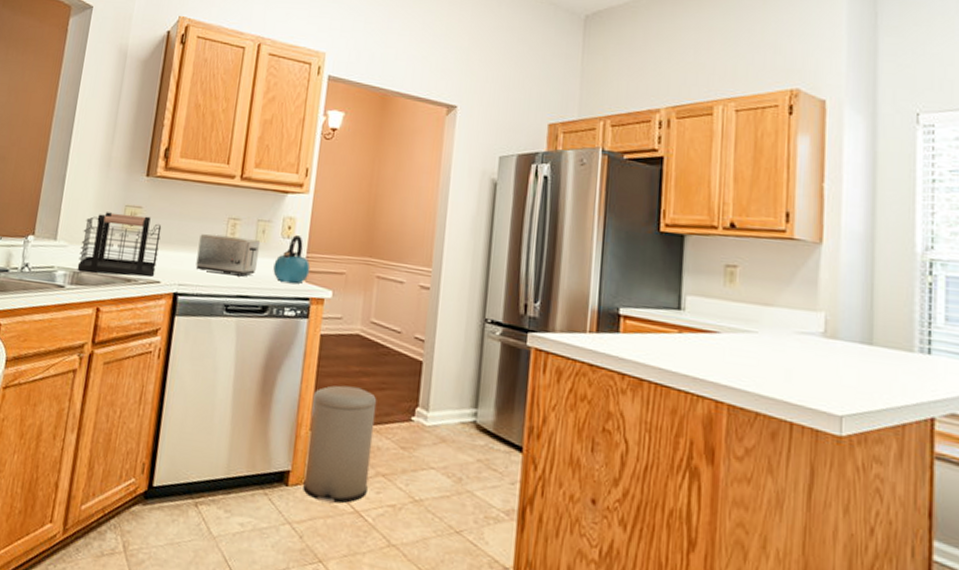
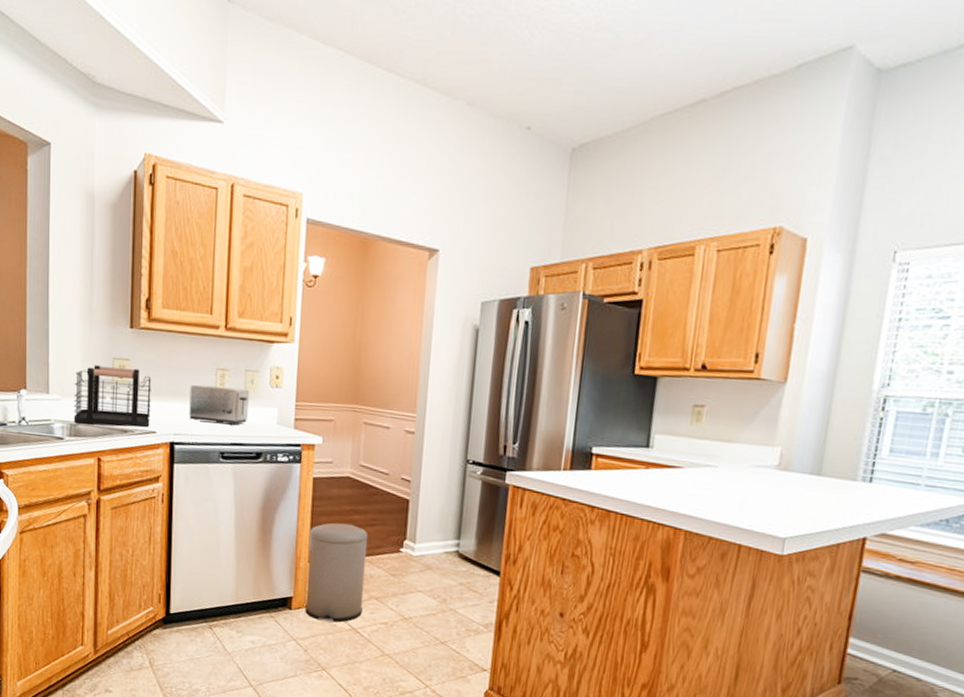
kettle: present [273,235,311,284] -> none [264,384,300,431]

